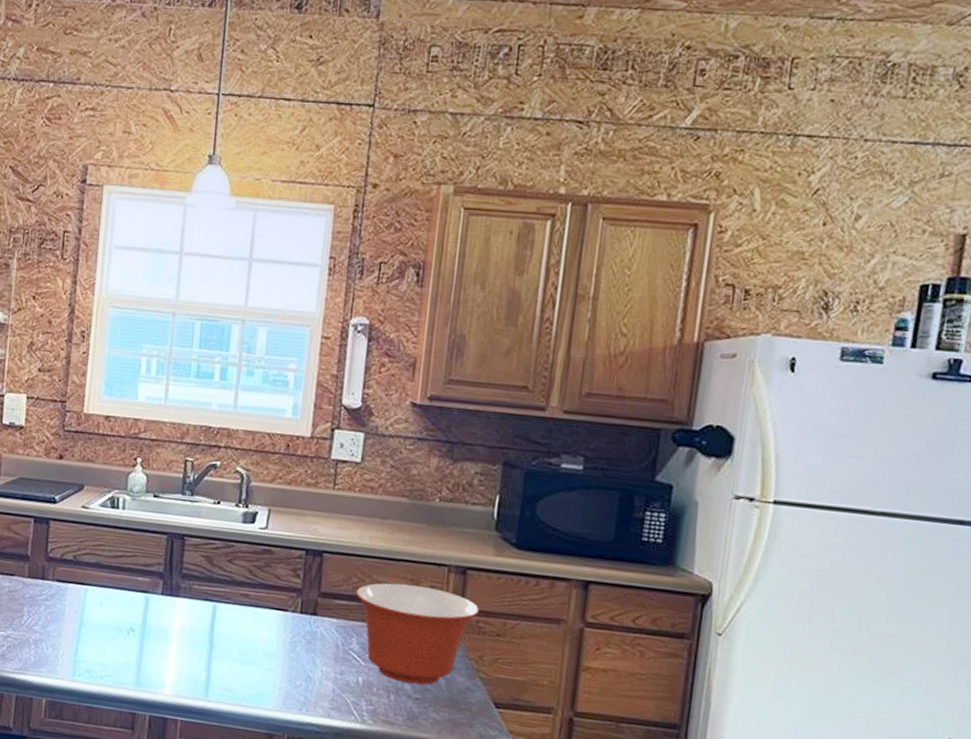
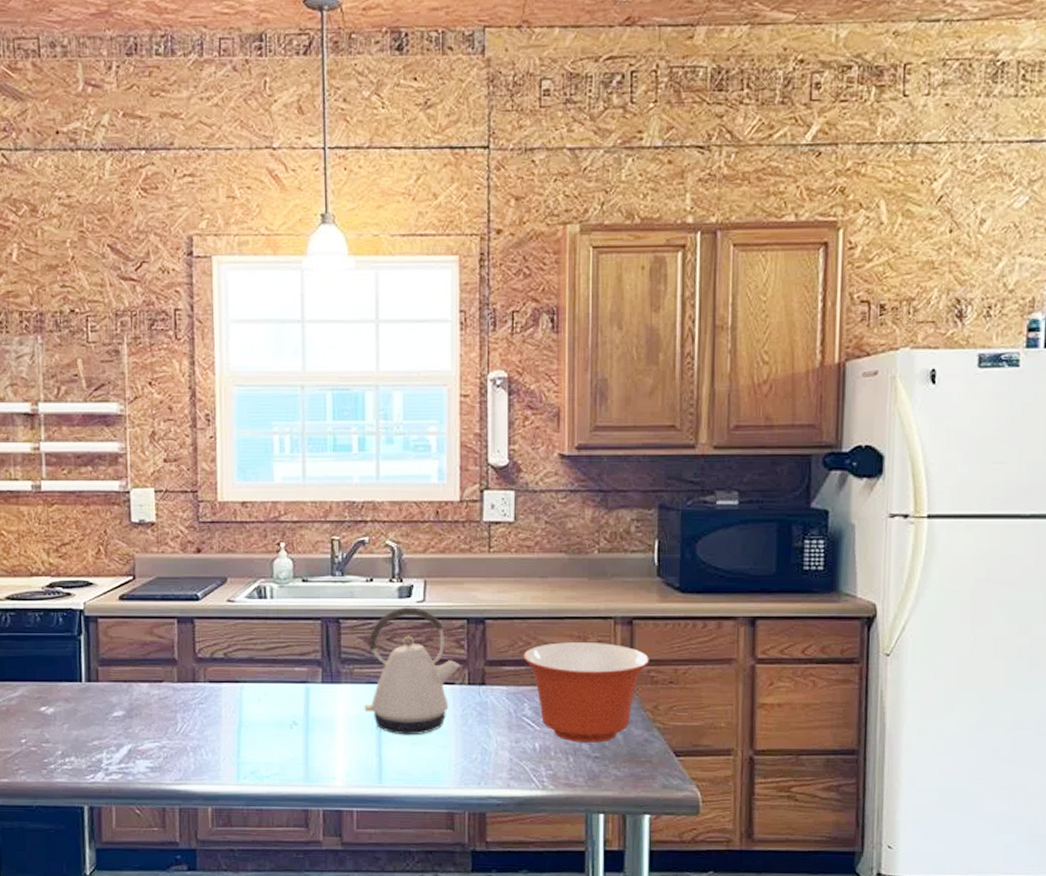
kettle: none [199,532,294,655] -> present [364,607,460,736]

